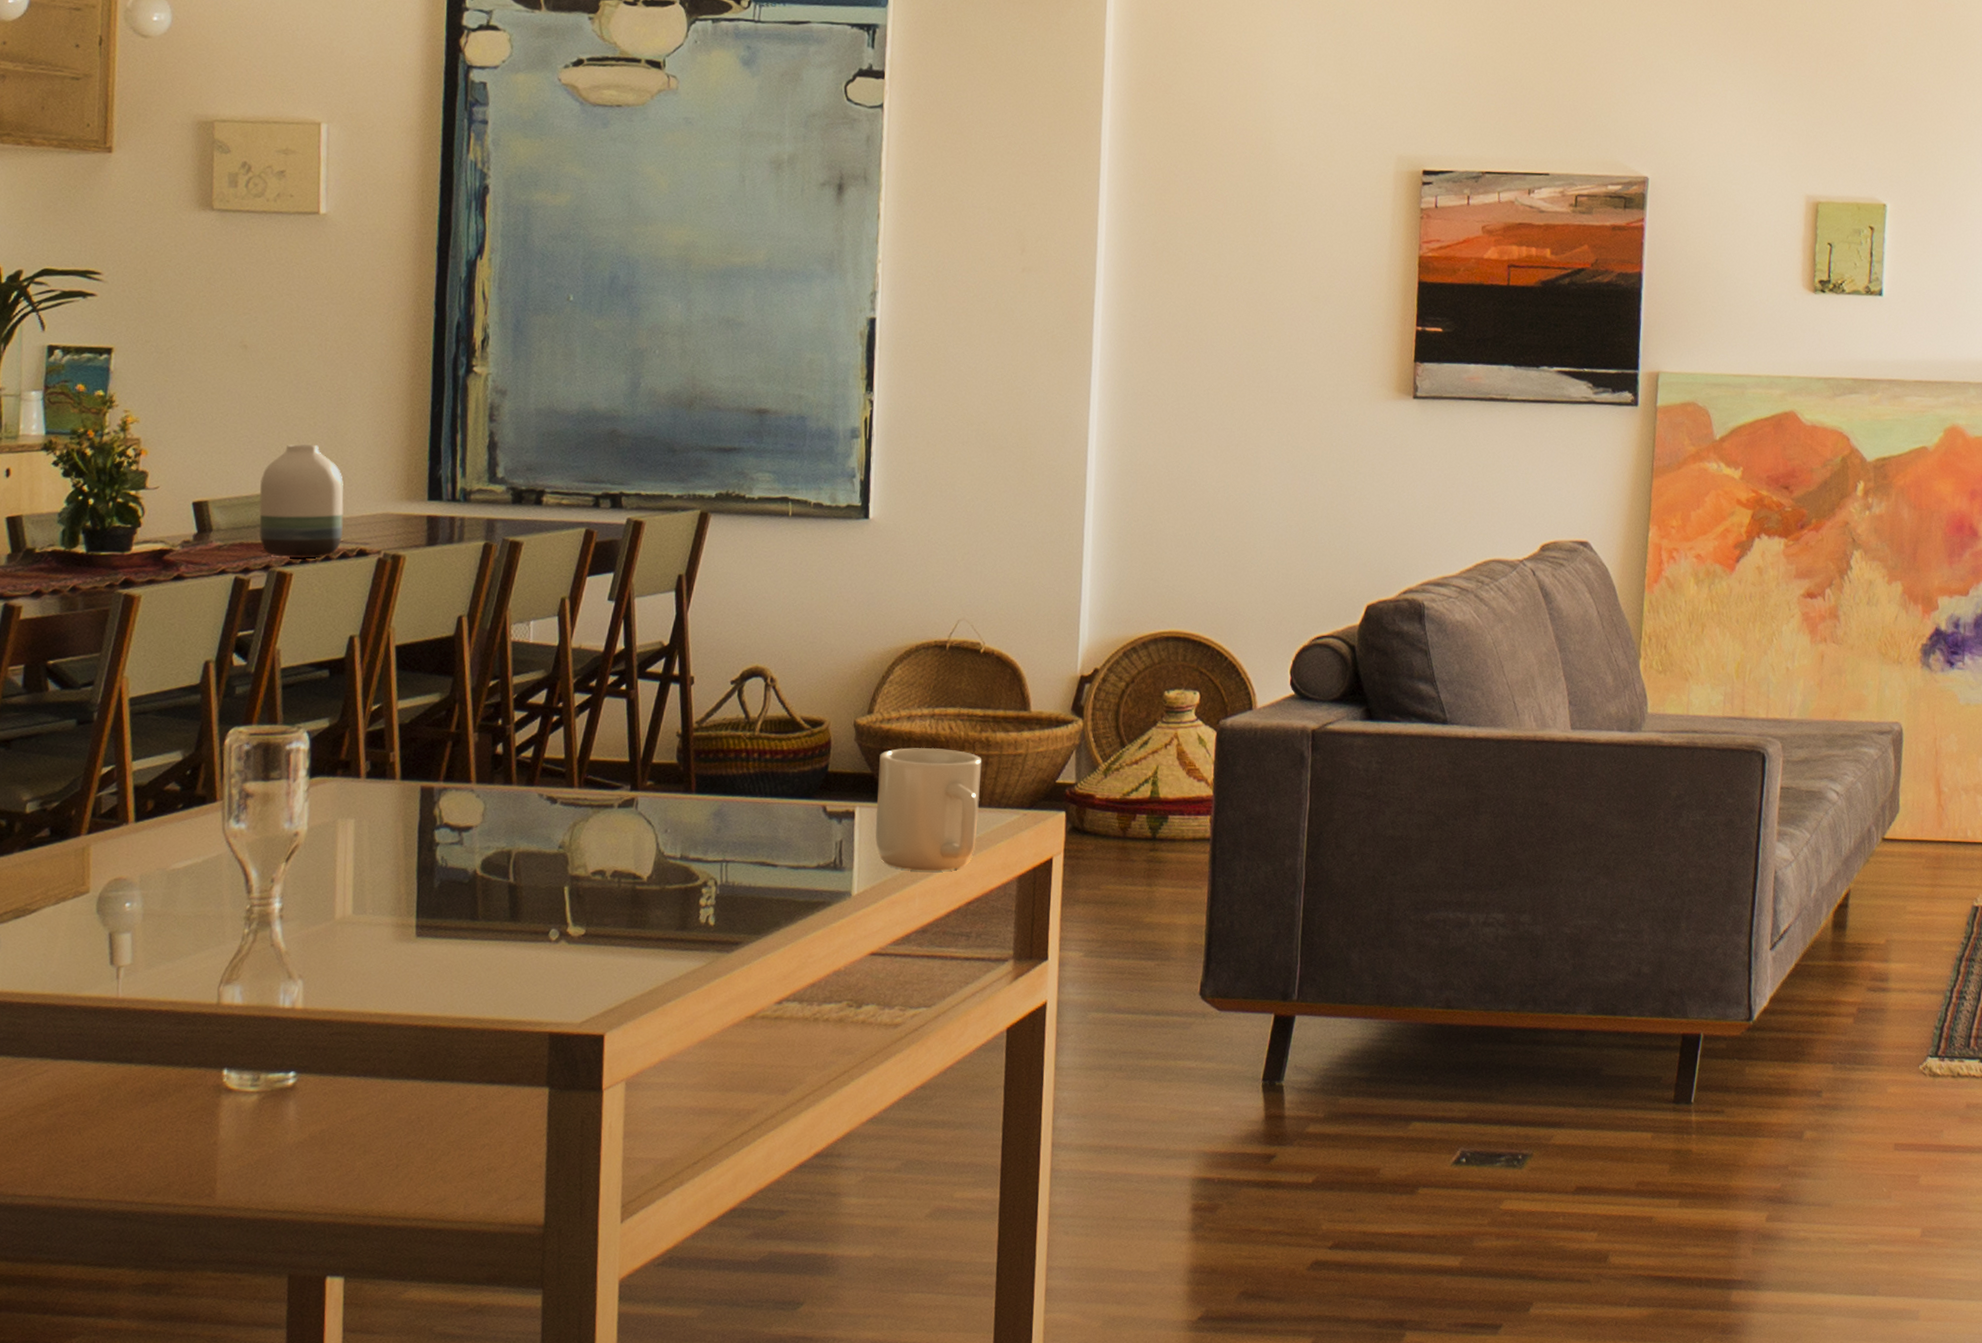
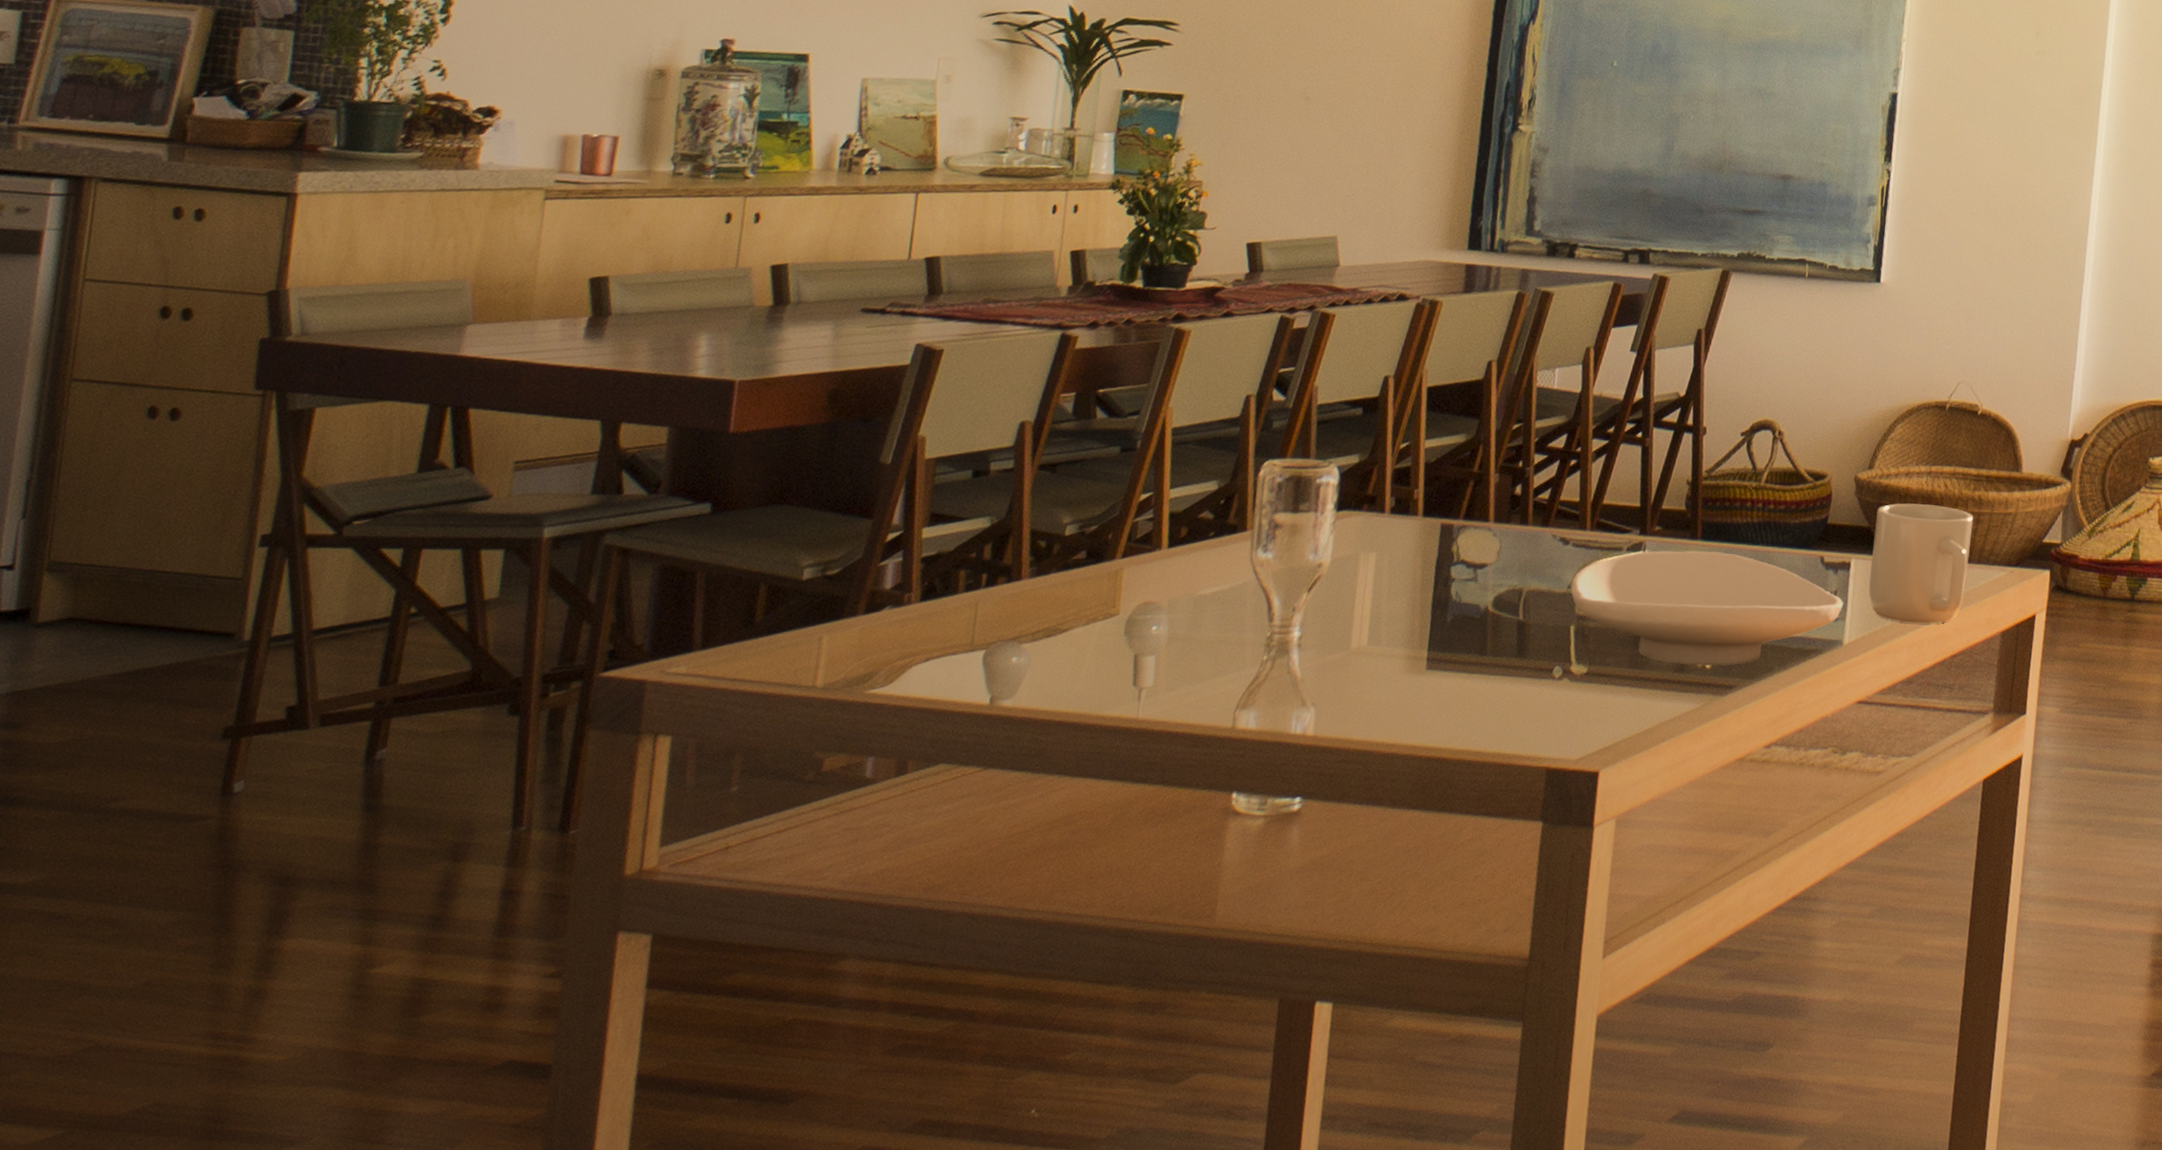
vase: present [259,444,344,558] -> none [1307,192,1390,300]
decorative bowl: none [562,805,850,923] -> present [1570,550,1844,667]

